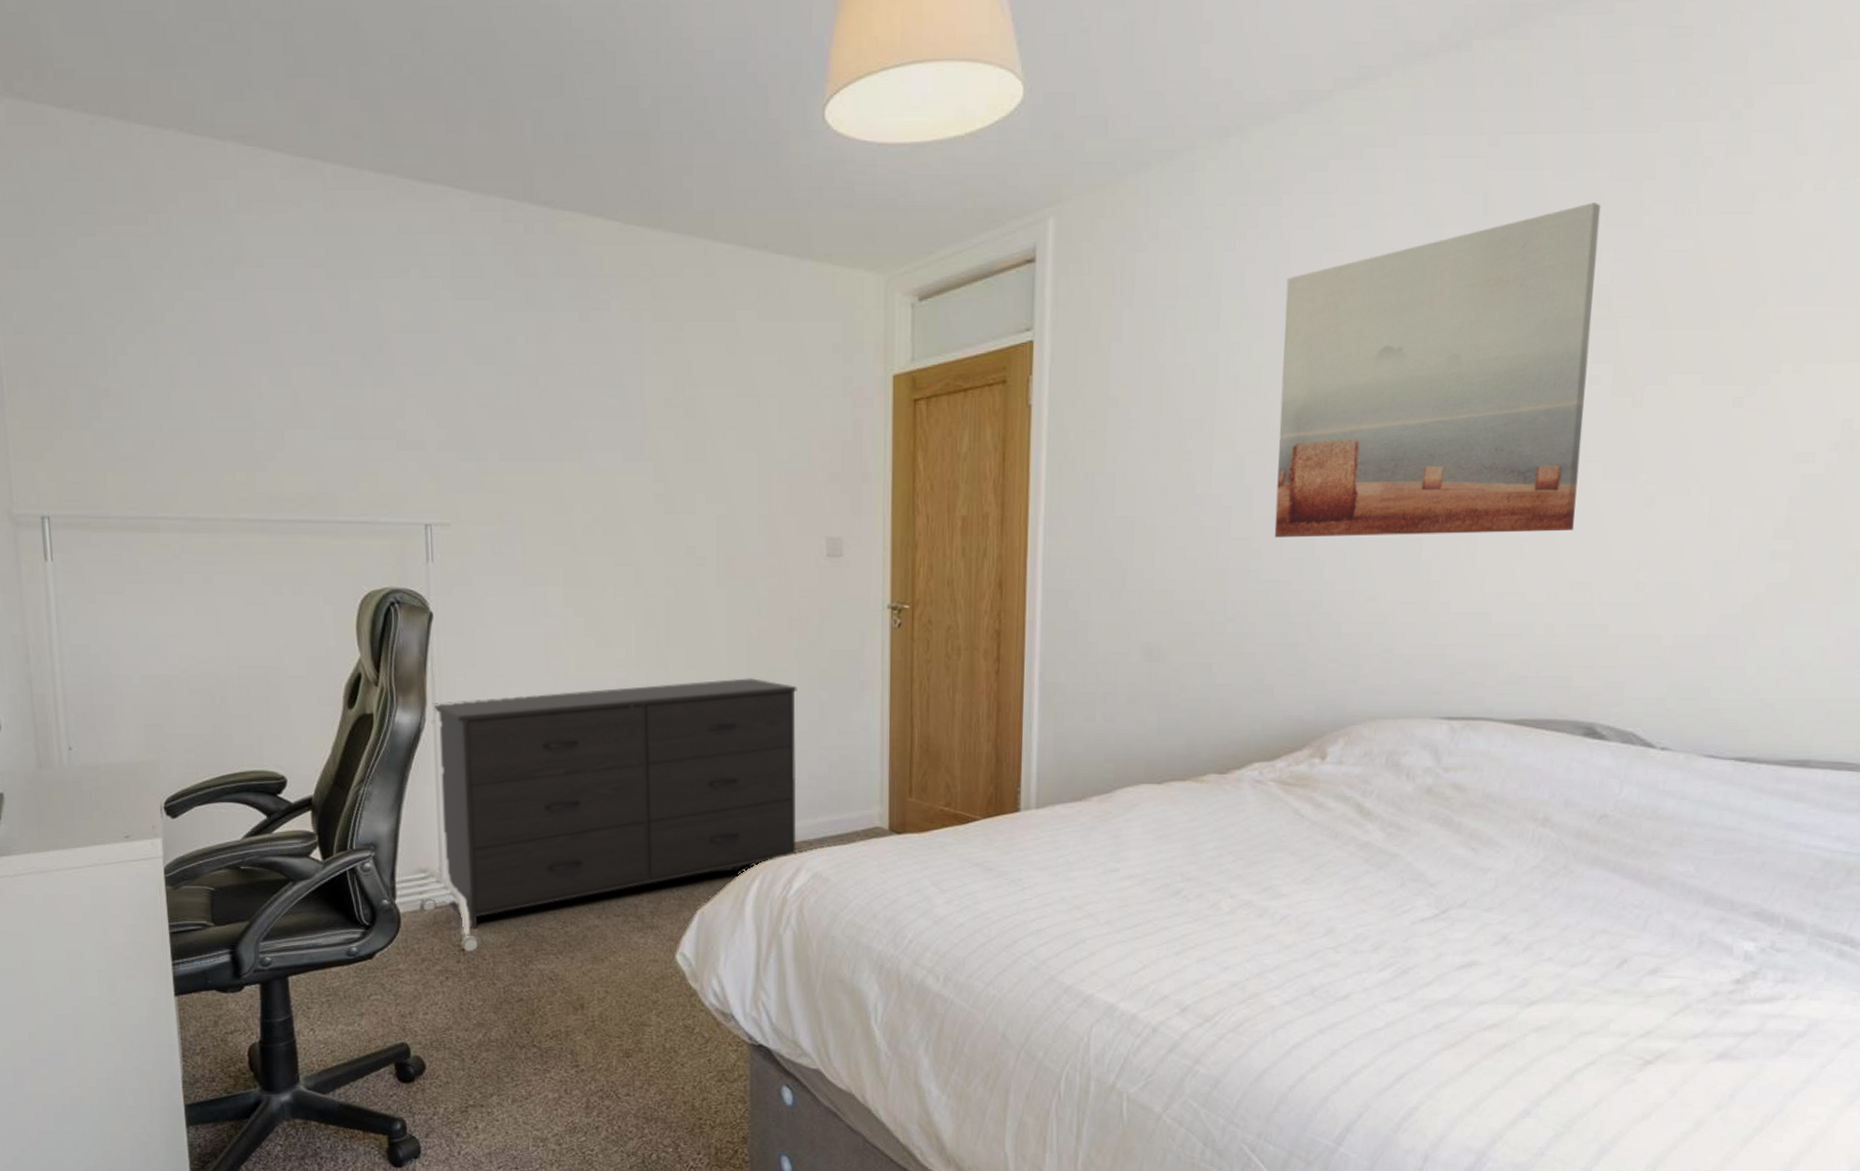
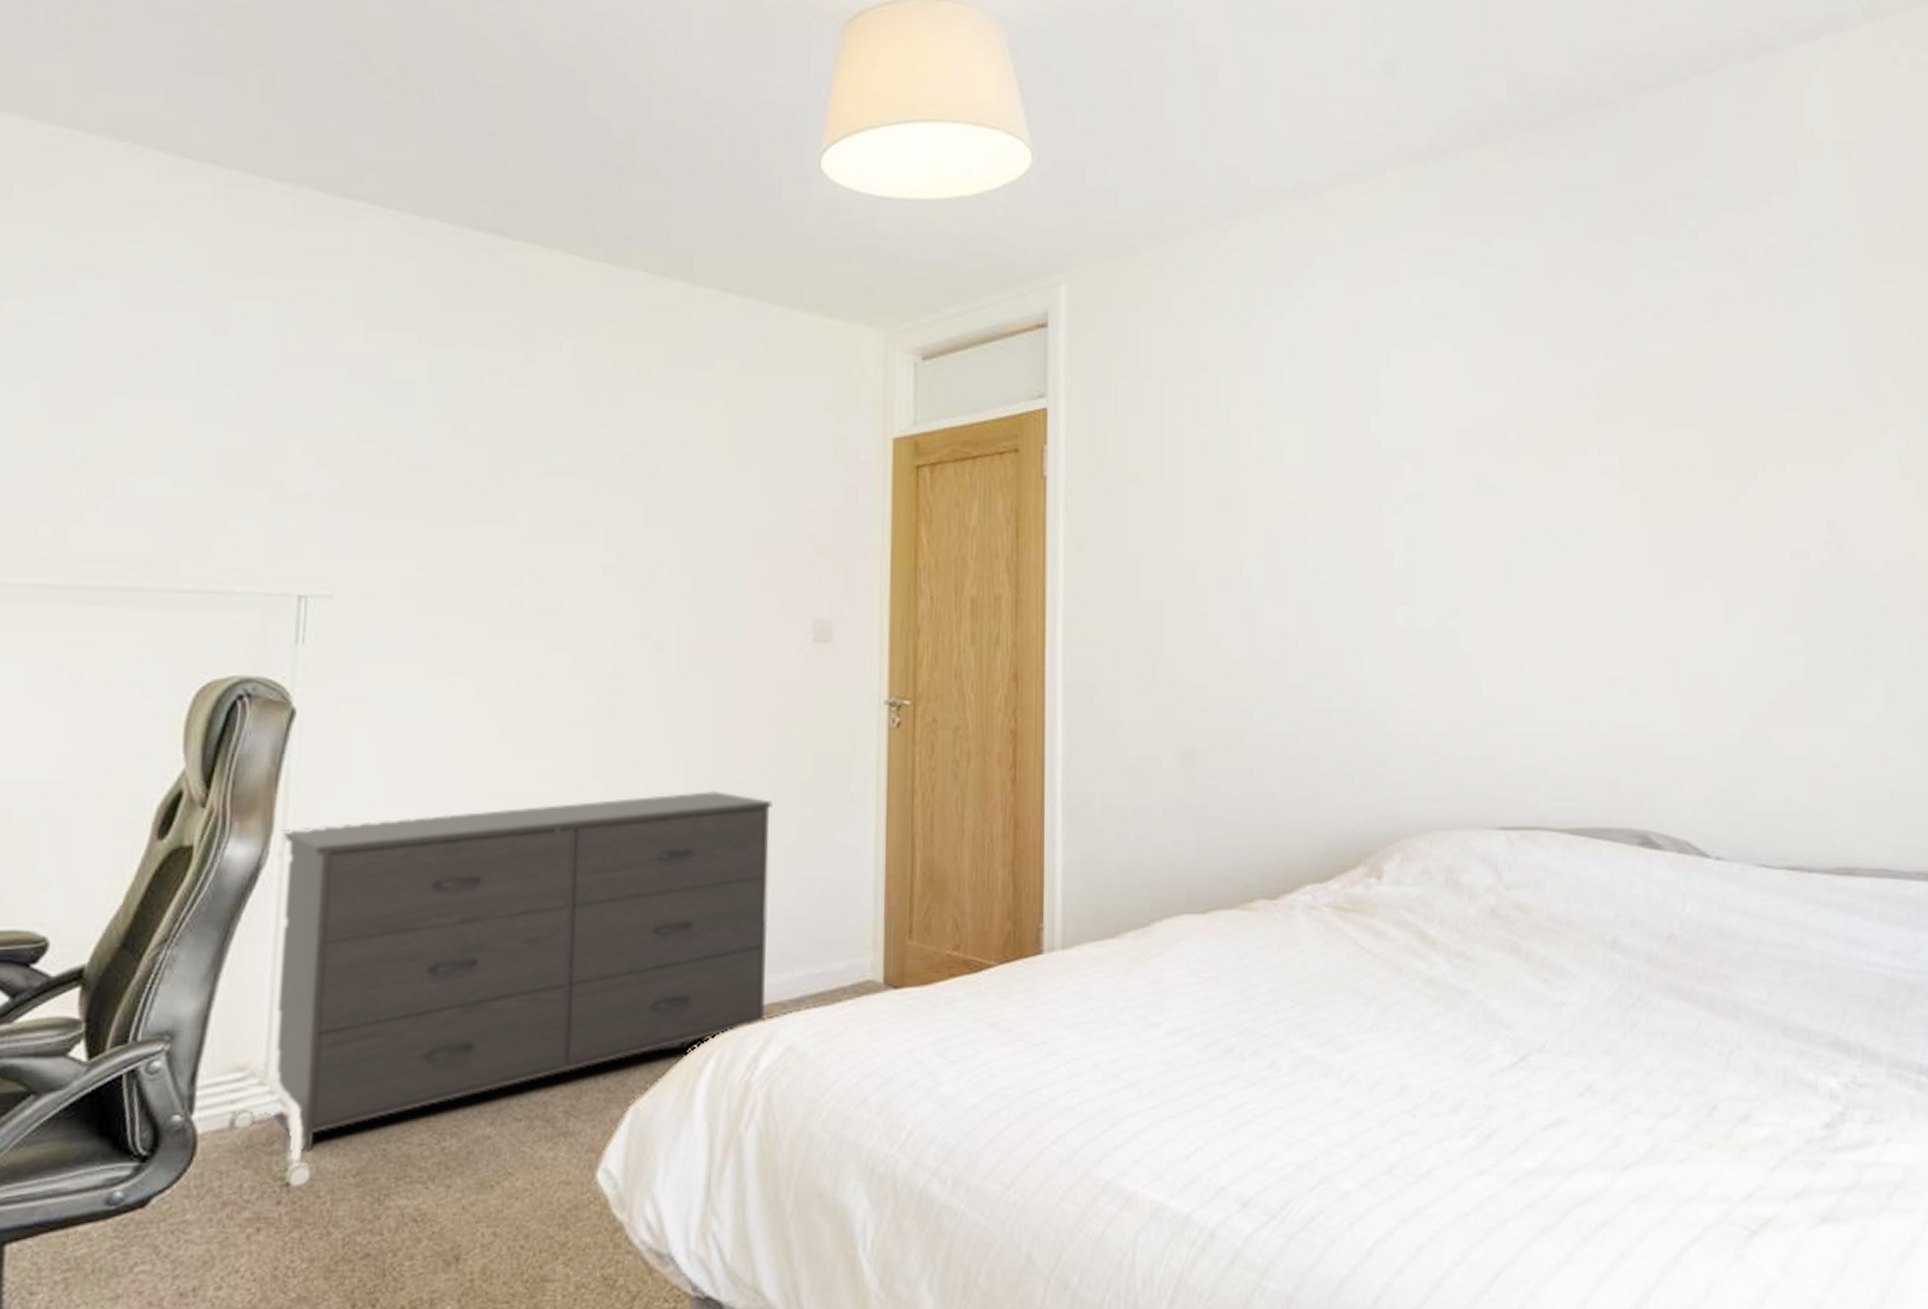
wall art: present [1274,202,1601,538] -> none [1304,303,1603,627]

